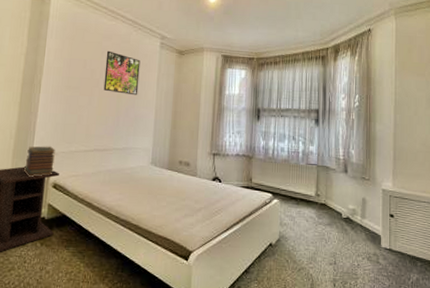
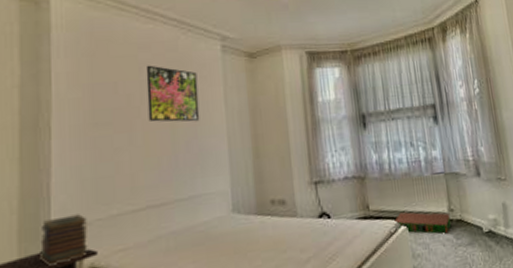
storage bin: none [270,189,316,212] -> present [394,212,452,234]

